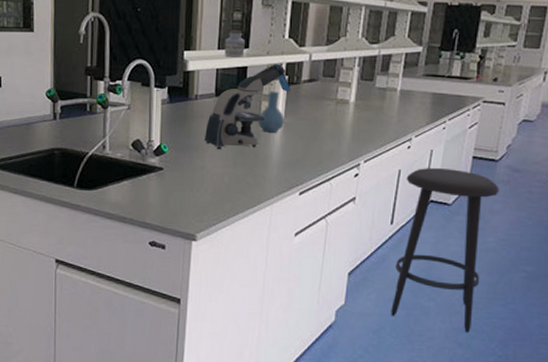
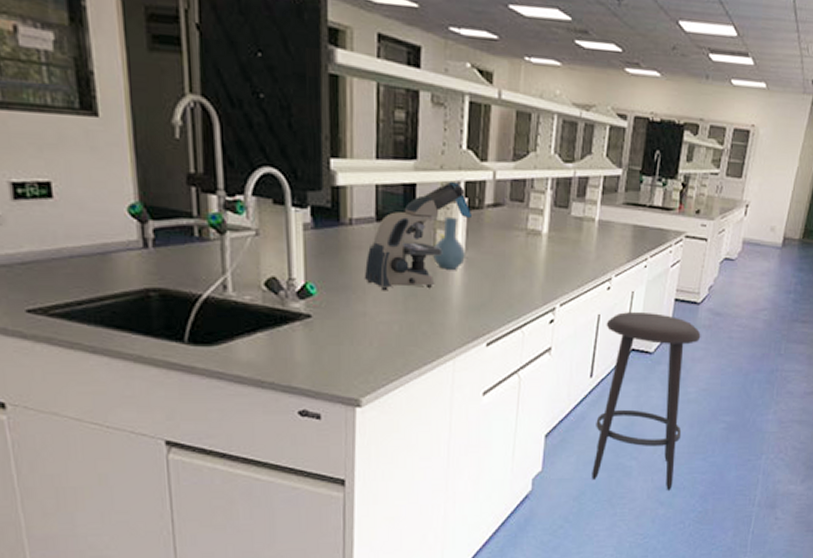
jar: present [224,30,245,57] -> none [385,133,412,171]

